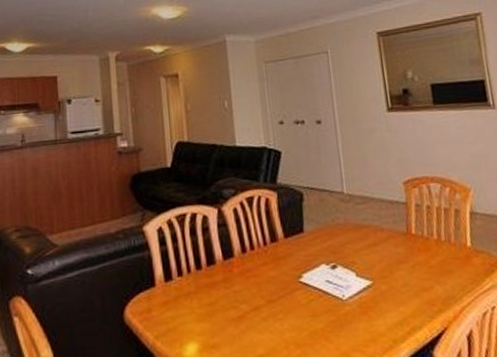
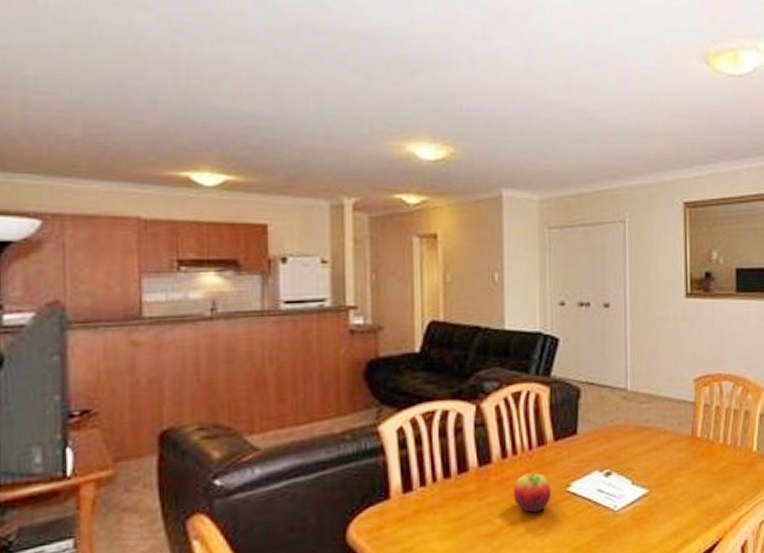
fruit: none [253,265,287,300] -> present [513,473,552,513]

